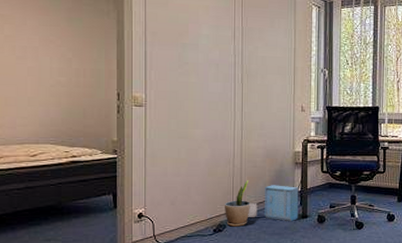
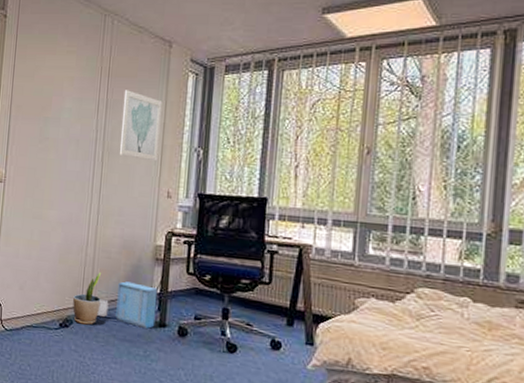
wall art: none [257,19,292,81] -> present [120,90,163,162]

